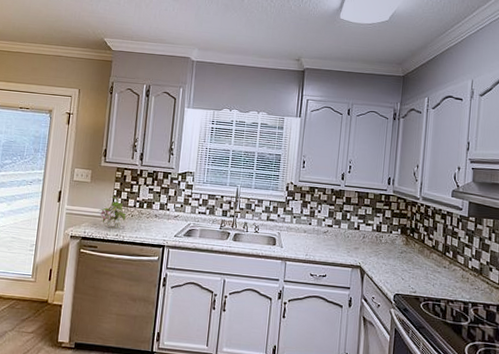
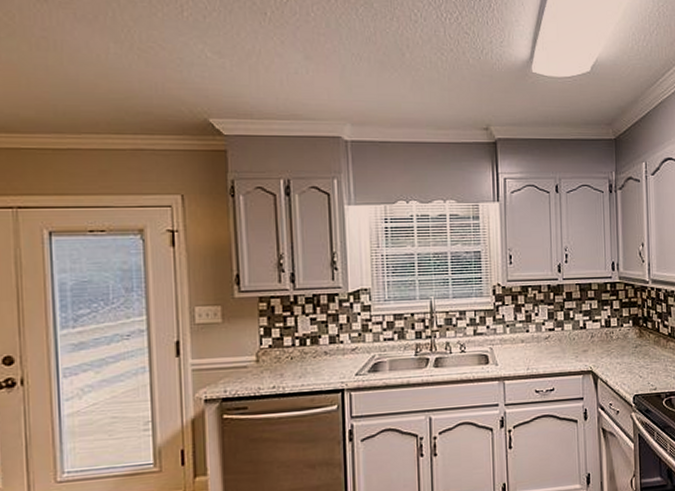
plant: present [97,195,126,228] -> none [239,334,283,378]

